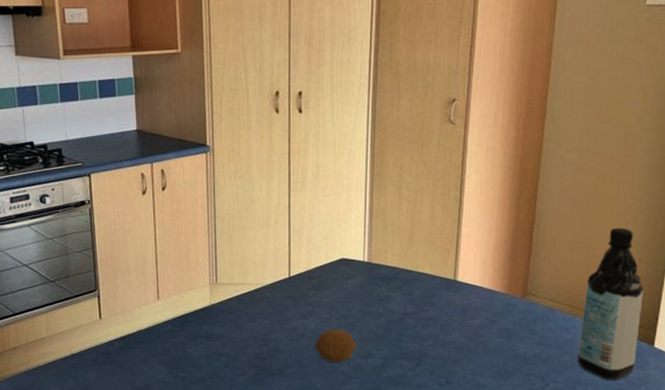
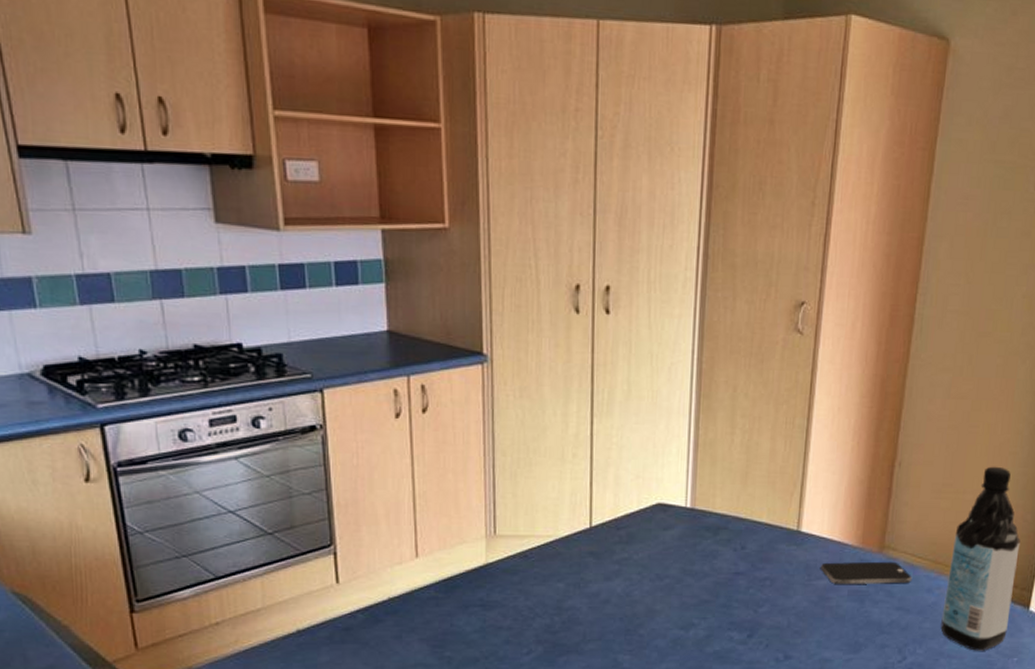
fruit: present [315,329,357,362] -> none [622,593,675,635]
smartphone: none [474,305,552,324] -> present [821,561,913,585]

